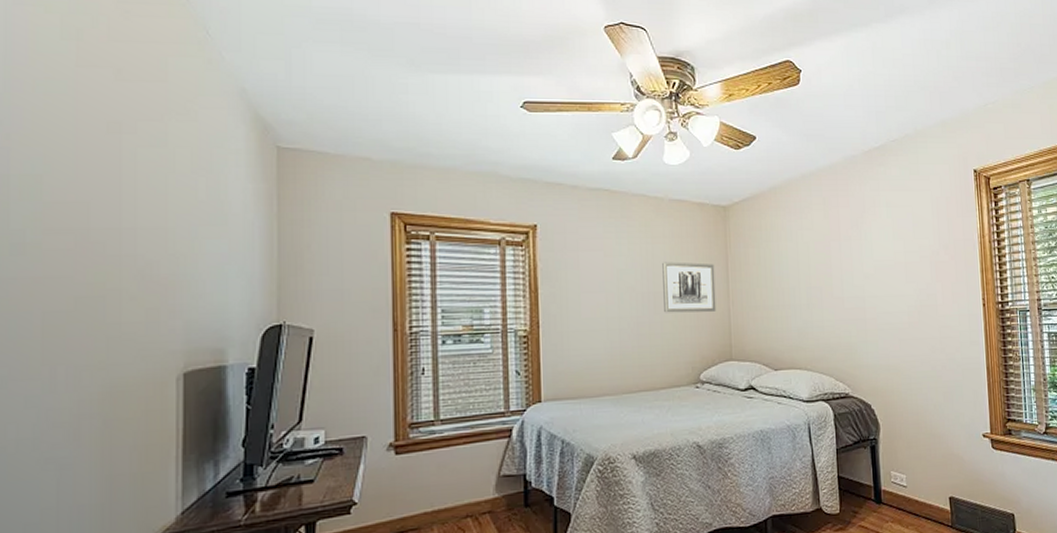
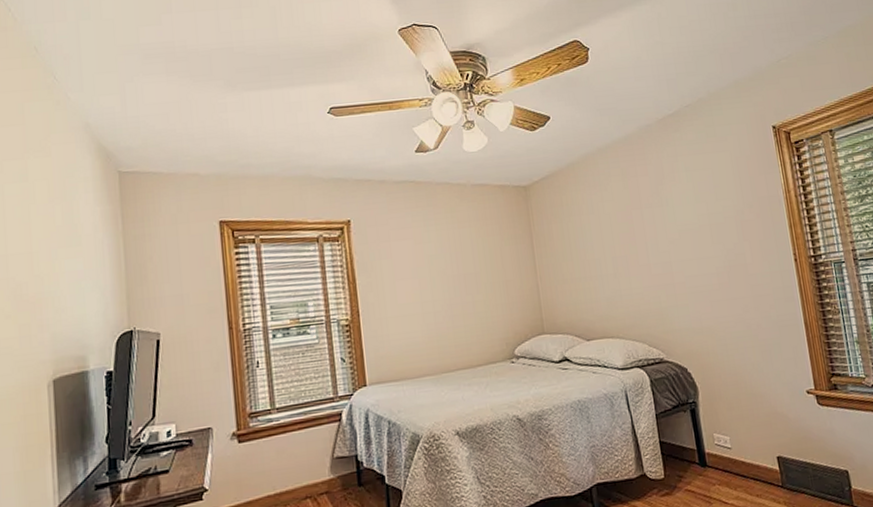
wall art: present [662,262,717,313] -> none [470,242,525,293]

